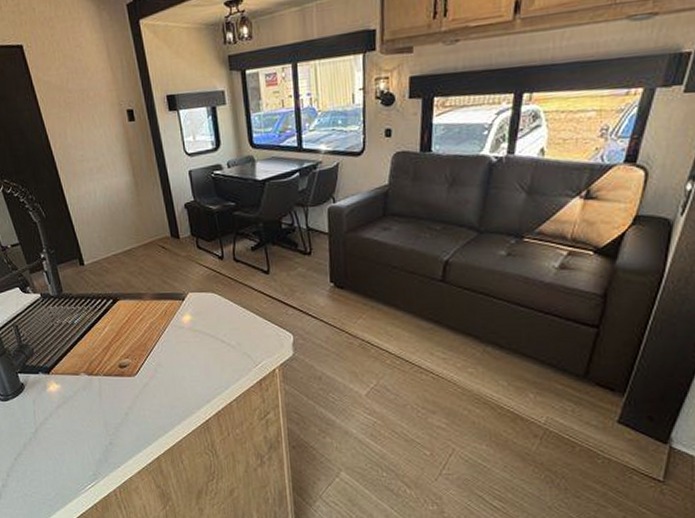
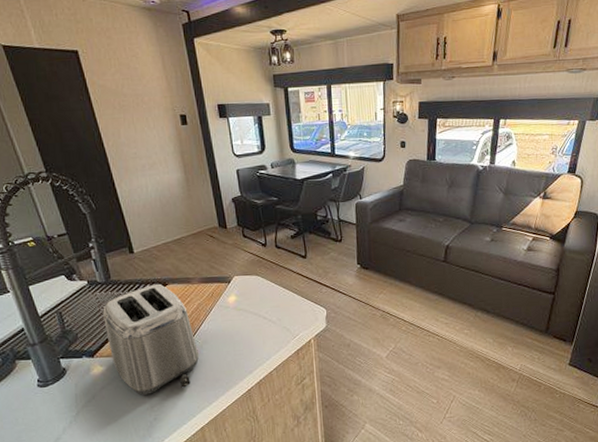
toaster: none [56,298,153,417] -> present [103,283,199,395]

